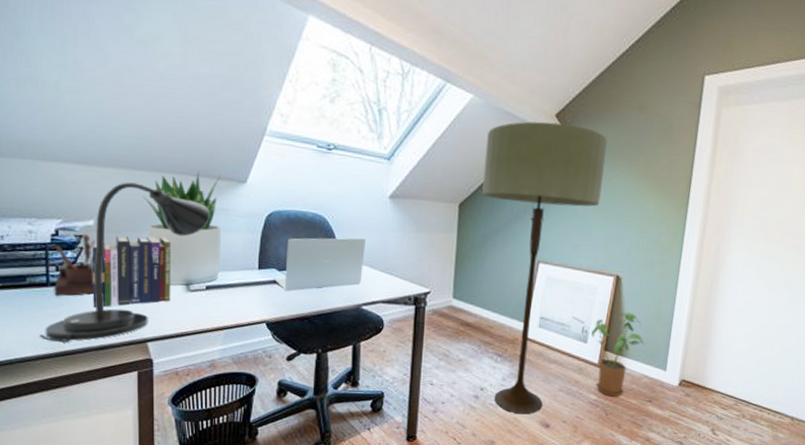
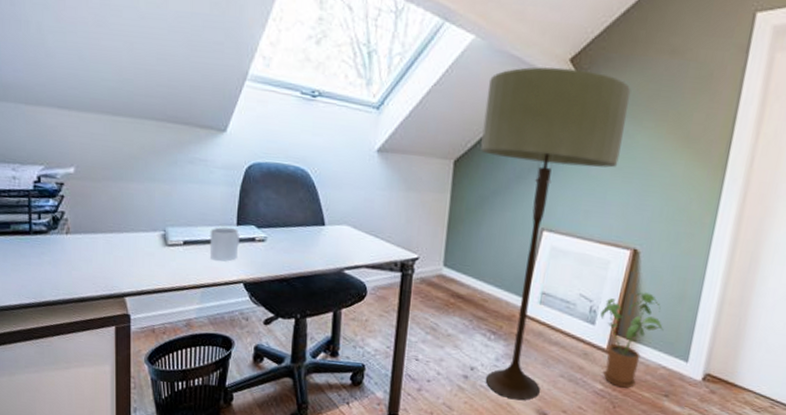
desk lamp: present [39,182,211,343] -> none [23,128,190,293]
desk organizer: present [54,233,95,296] -> none [36,181,75,246]
books: present [92,236,171,309] -> none [72,184,149,259]
planter: present [142,172,222,286] -> none [122,119,200,240]
mug: none [232,271,261,304] -> present [209,227,239,262]
laptop: present [273,238,366,291] -> none [251,193,350,251]

